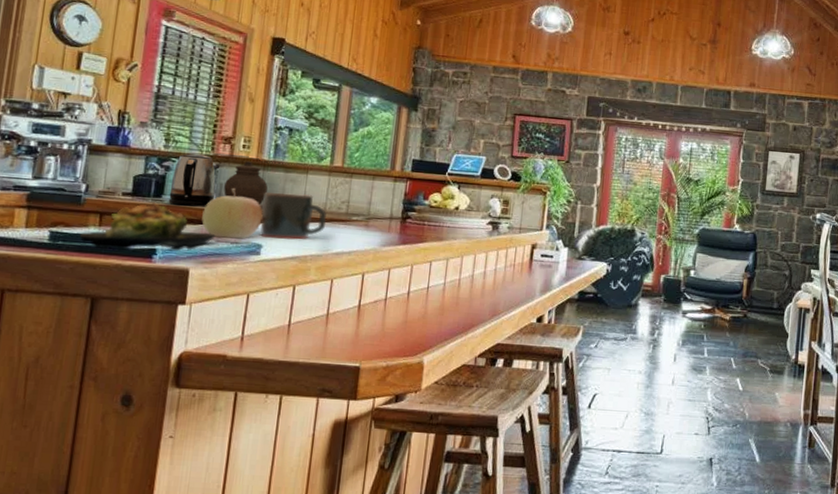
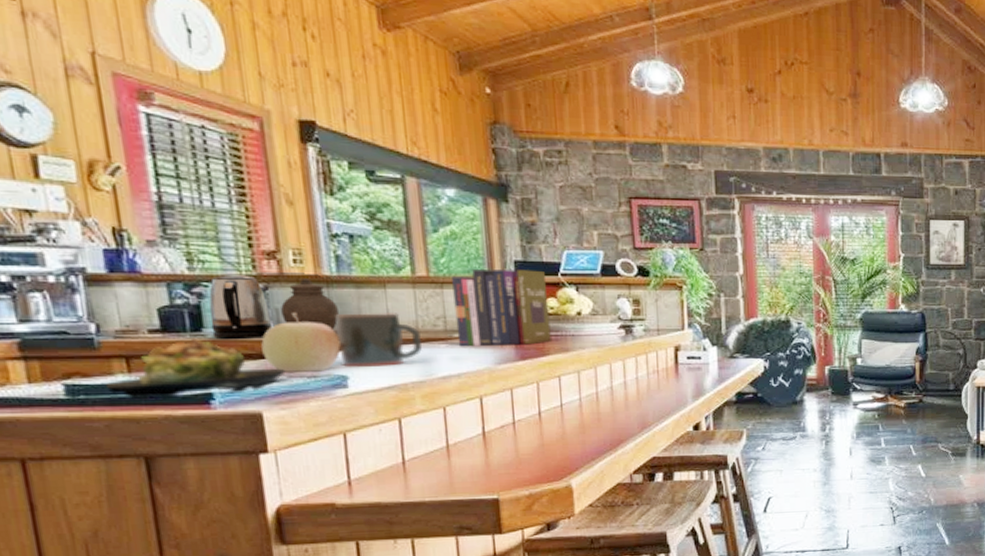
books: none [354,164,435,232] -> present [452,269,551,347]

